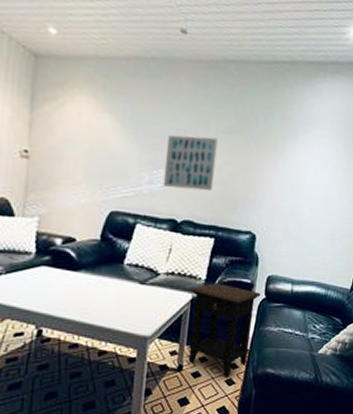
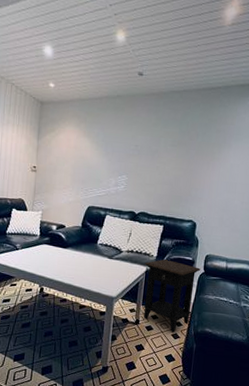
wall art: present [164,135,218,192] -> none [126,150,166,190]

